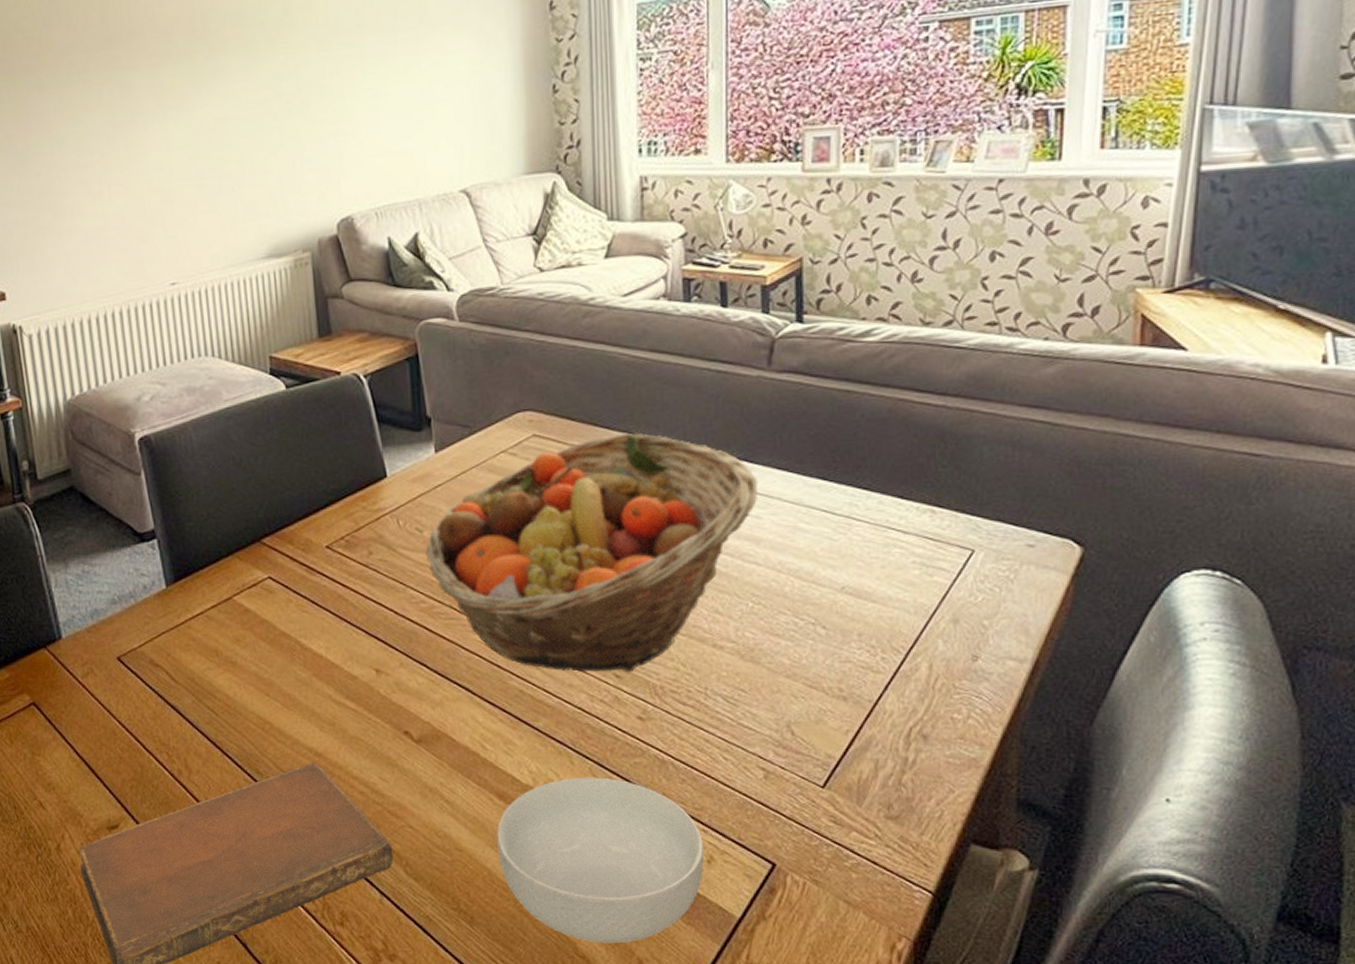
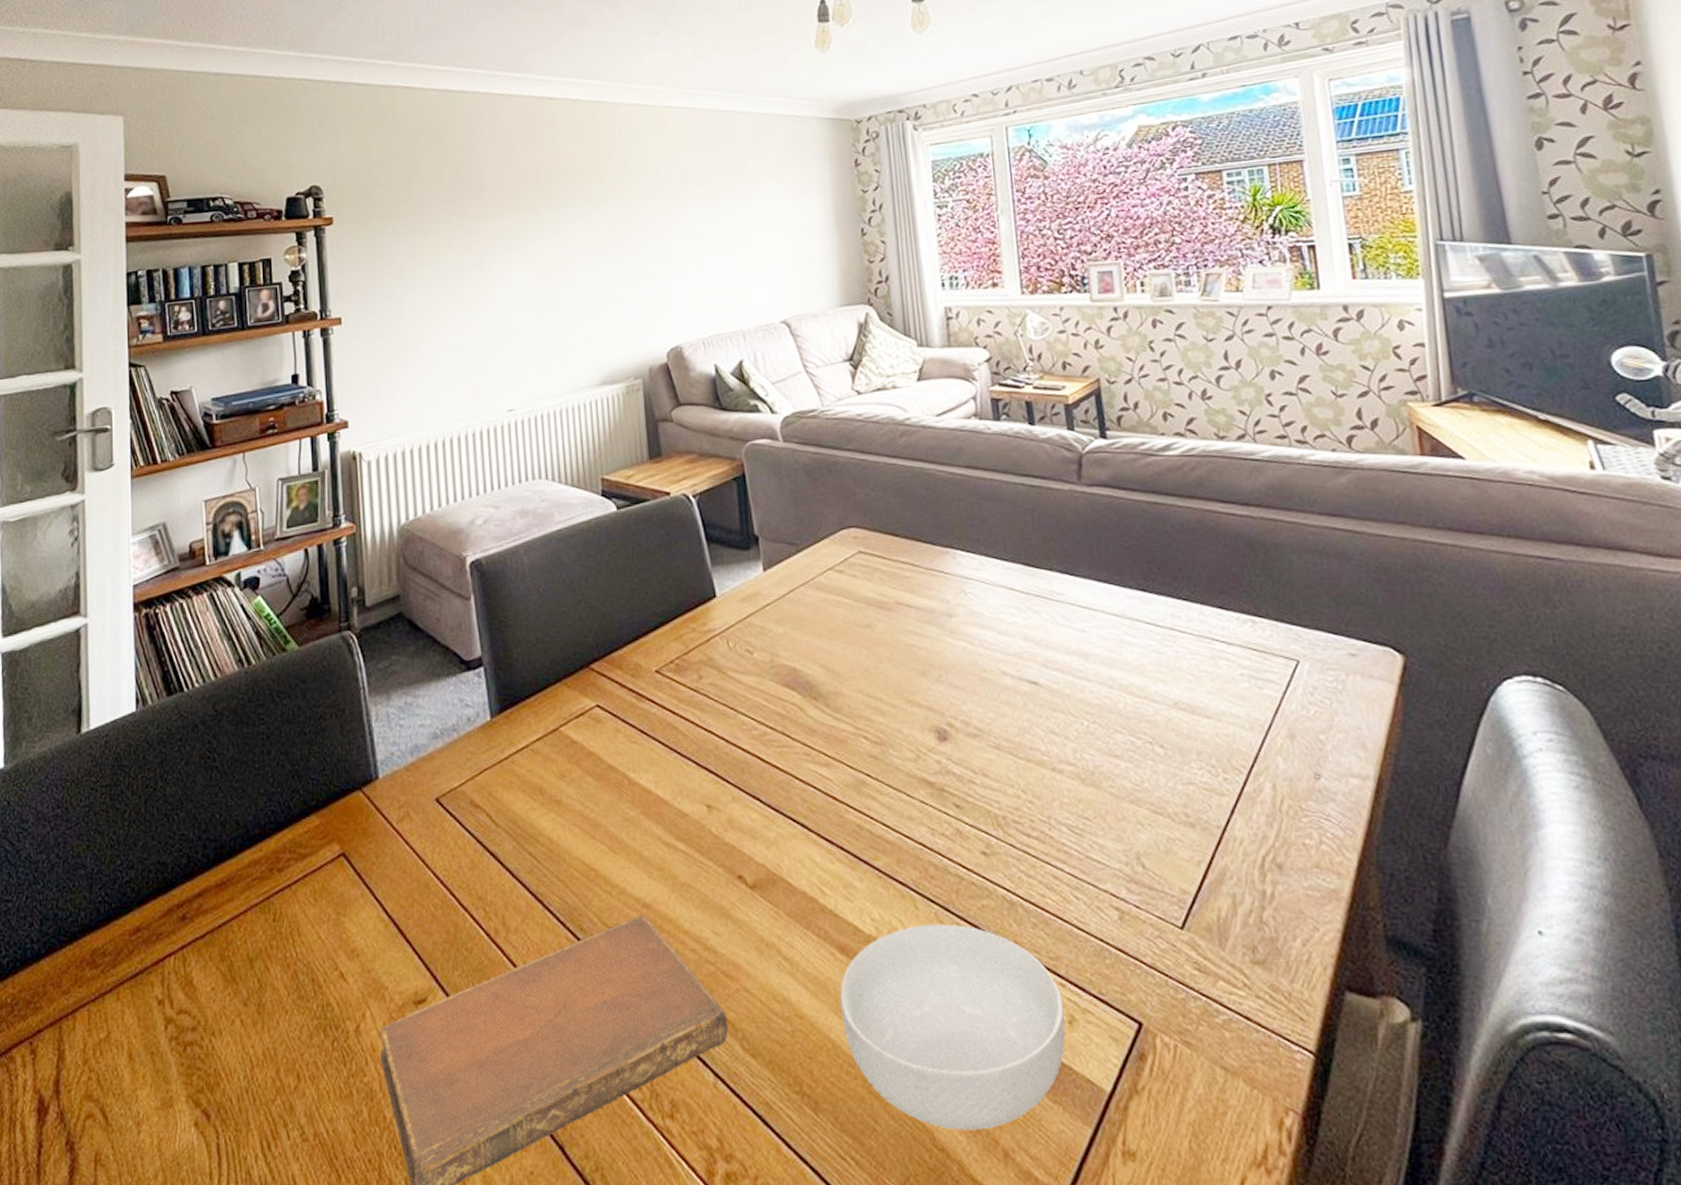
fruit basket: present [425,432,759,673] -> none [756,547,1082,802]

